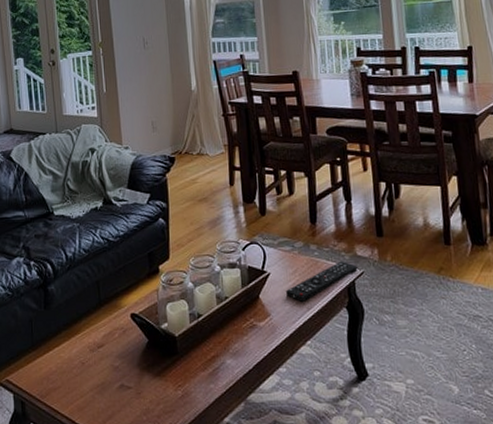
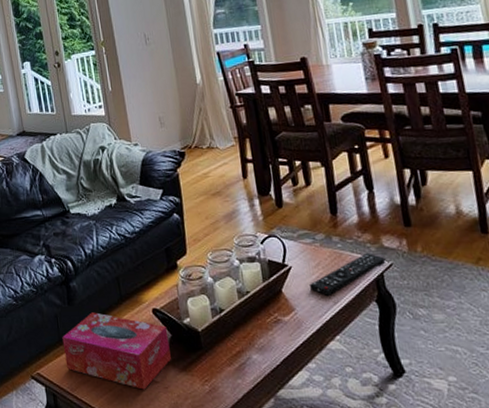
tissue box: none [35,317,146,396] -> present [62,312,171,390]

